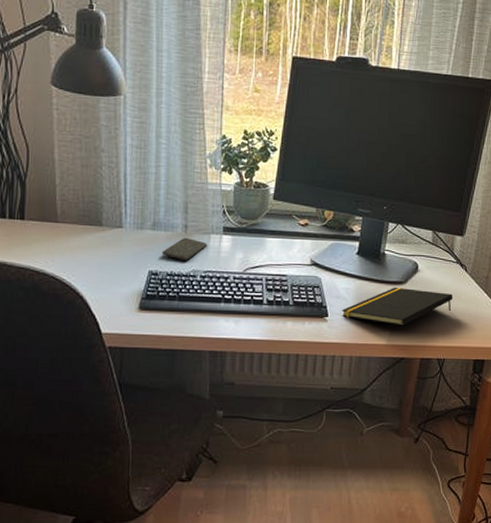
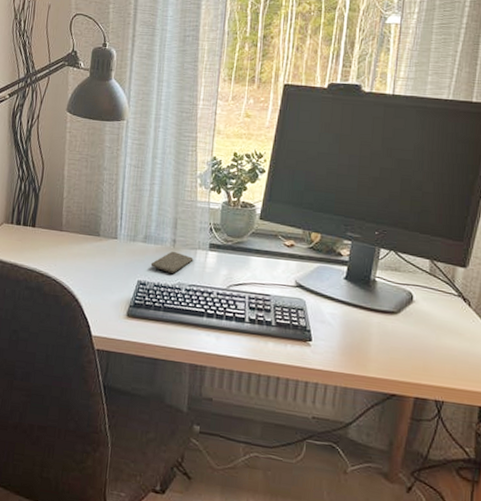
notepad: present [341,287,454,326] -> none [326,316,454,359]

